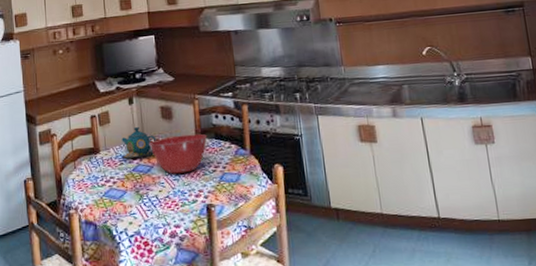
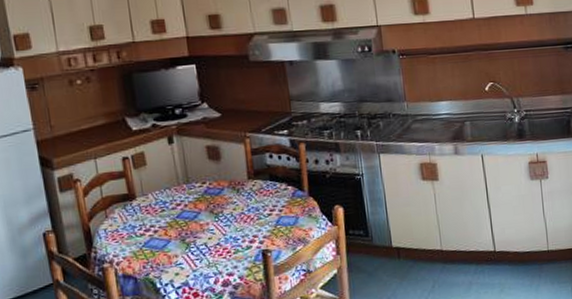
teapot: present [119,126,156,160] -> none [160,168,203,206]
mixing bowl: present [149,133,207,174] -> none [194,175,261,220]

